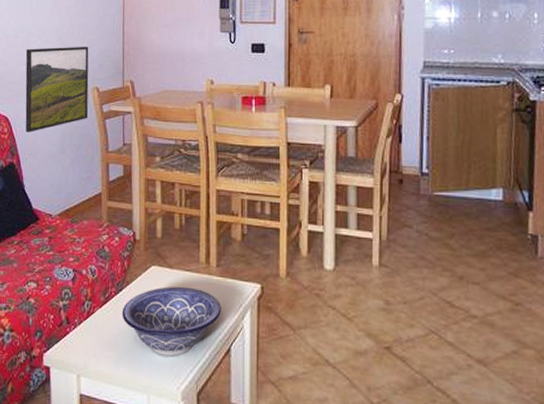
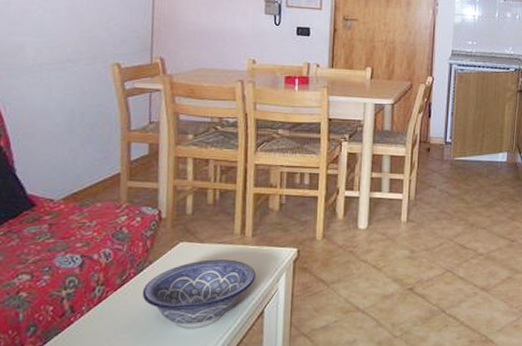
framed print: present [25,46,89,132] -> none [18,17,109,111]

